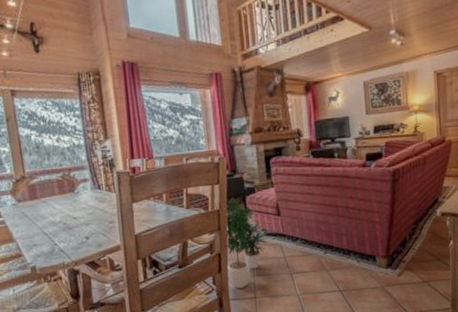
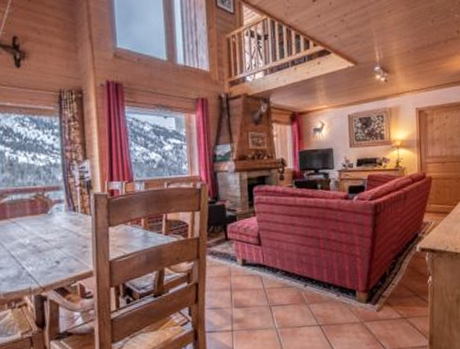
potted plant: present [224,197,269,289] -> none [203,224,249,321]

